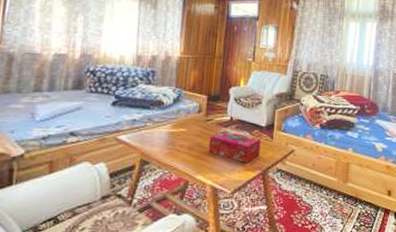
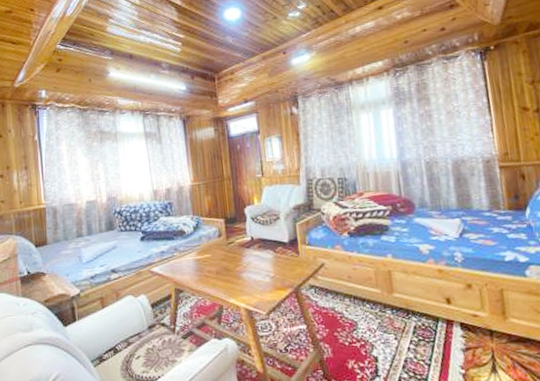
tissue box: present [208,130,261,164] -> none [234,251,289,283]

